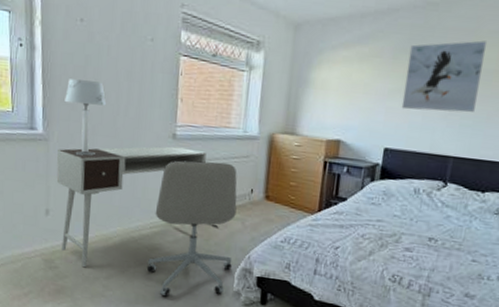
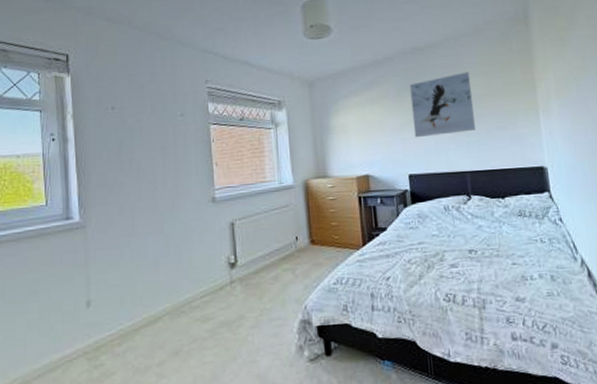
desk: present [56,146,206,268] -> none [96,209,250,358]
table lamp: present [64,79,107,156] -> none [100,161,143,237]
office chair: present [146,160,237,297] -> none [201,216,290,371]

